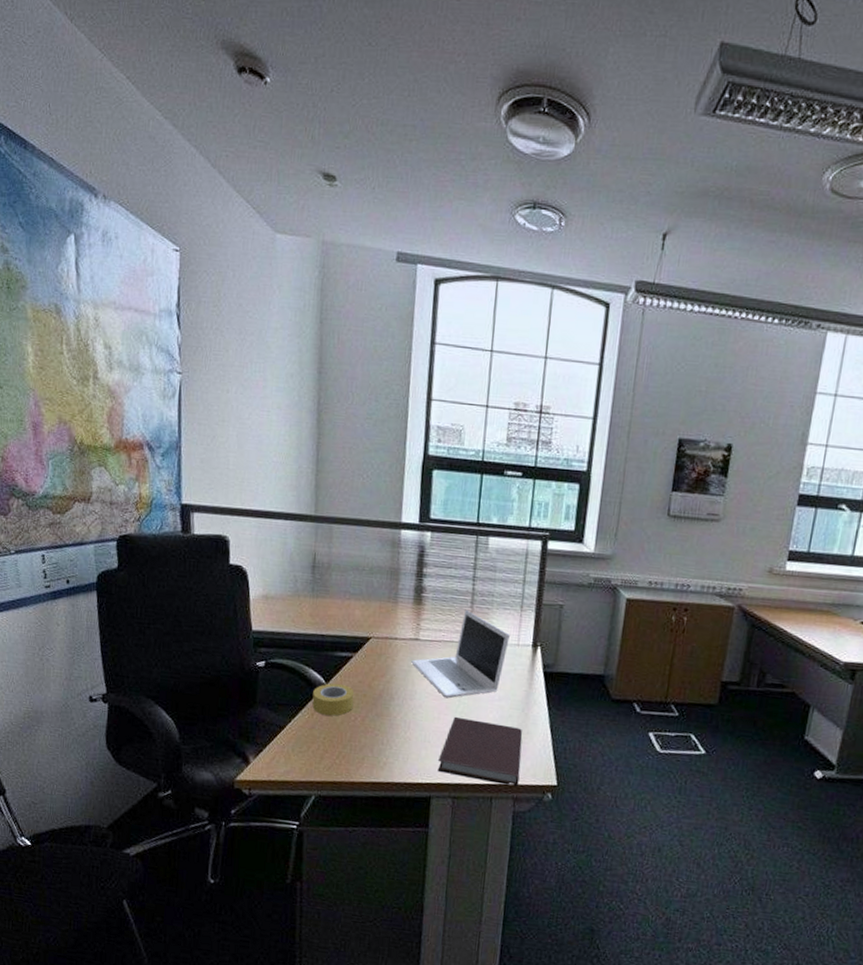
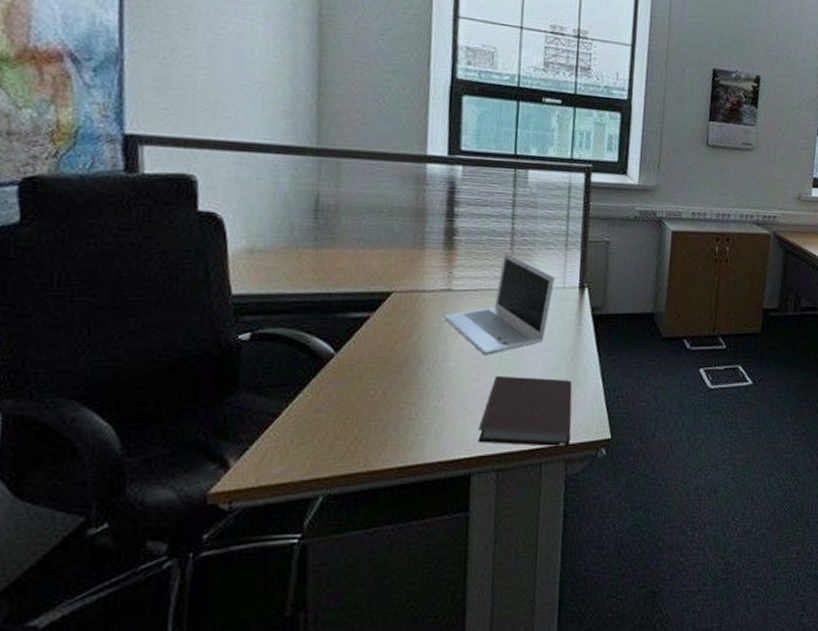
adhesive tape: present [312,683,355,716] -> none [317,351,373,392]

